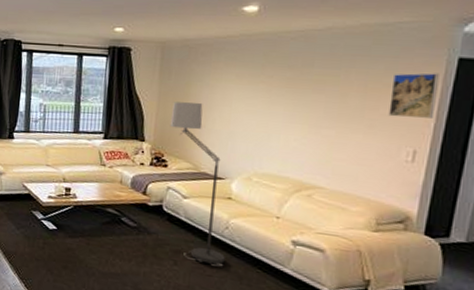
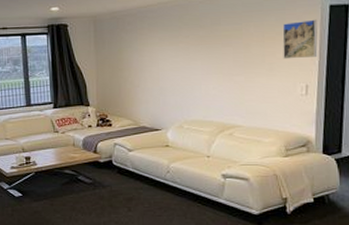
floor lamp: present [169,102,225,267] -> none [109,65,170,207]

